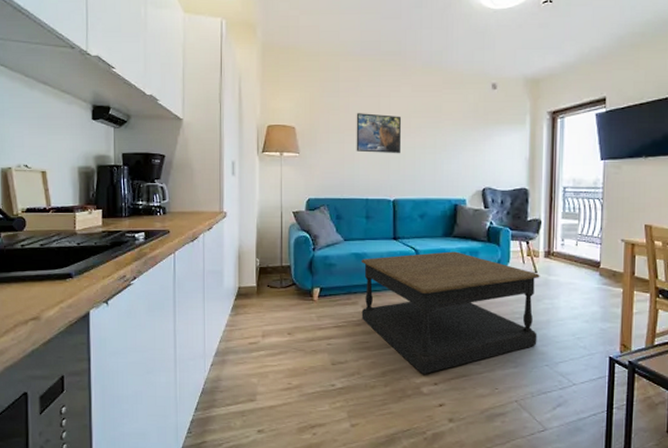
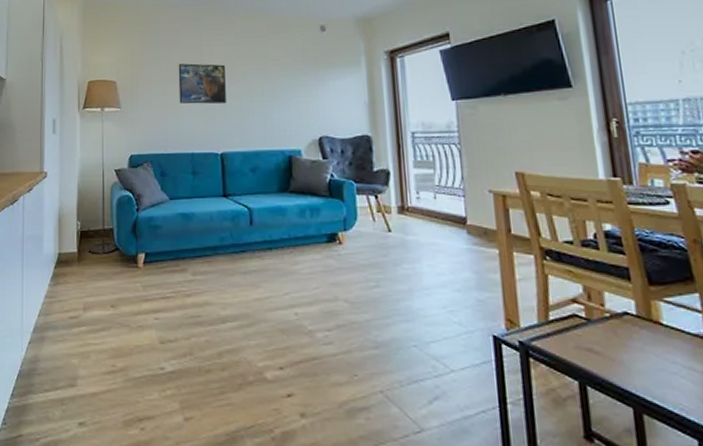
coffee table: present [361,251,540,374] -> none [189,209,400,356]

